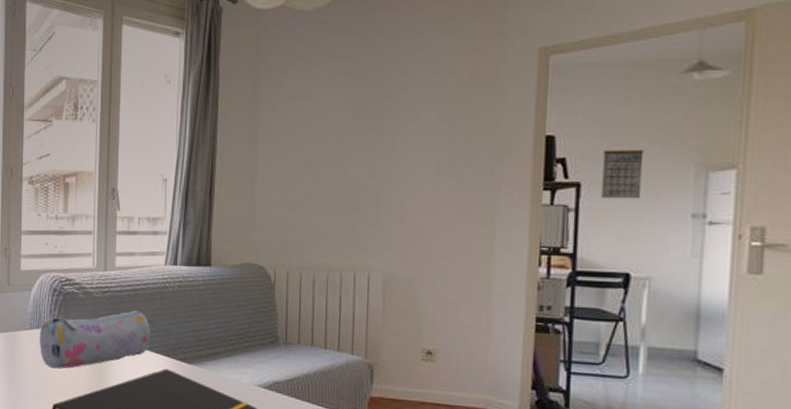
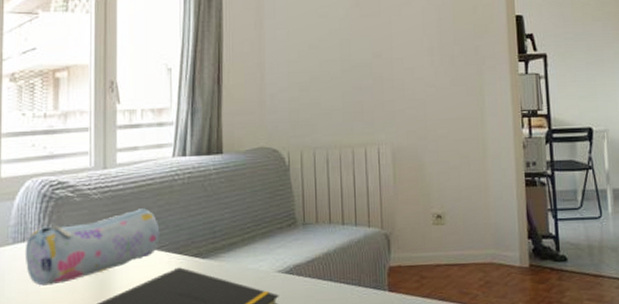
calendar: present [601,149,644,199] -> none [560,24,592,66]

